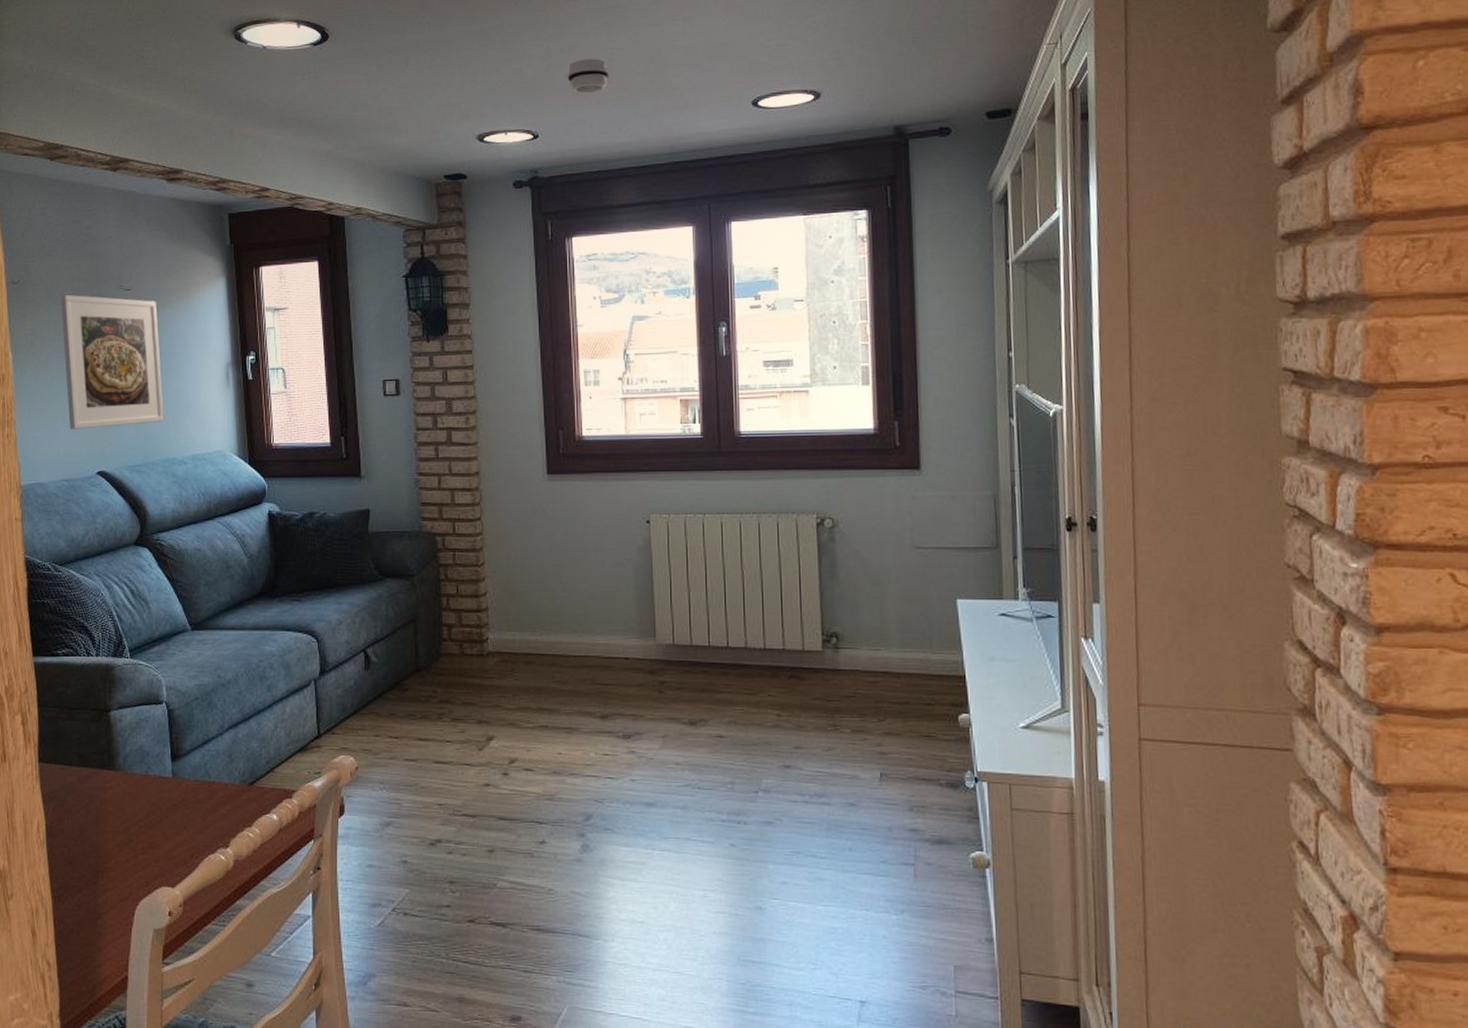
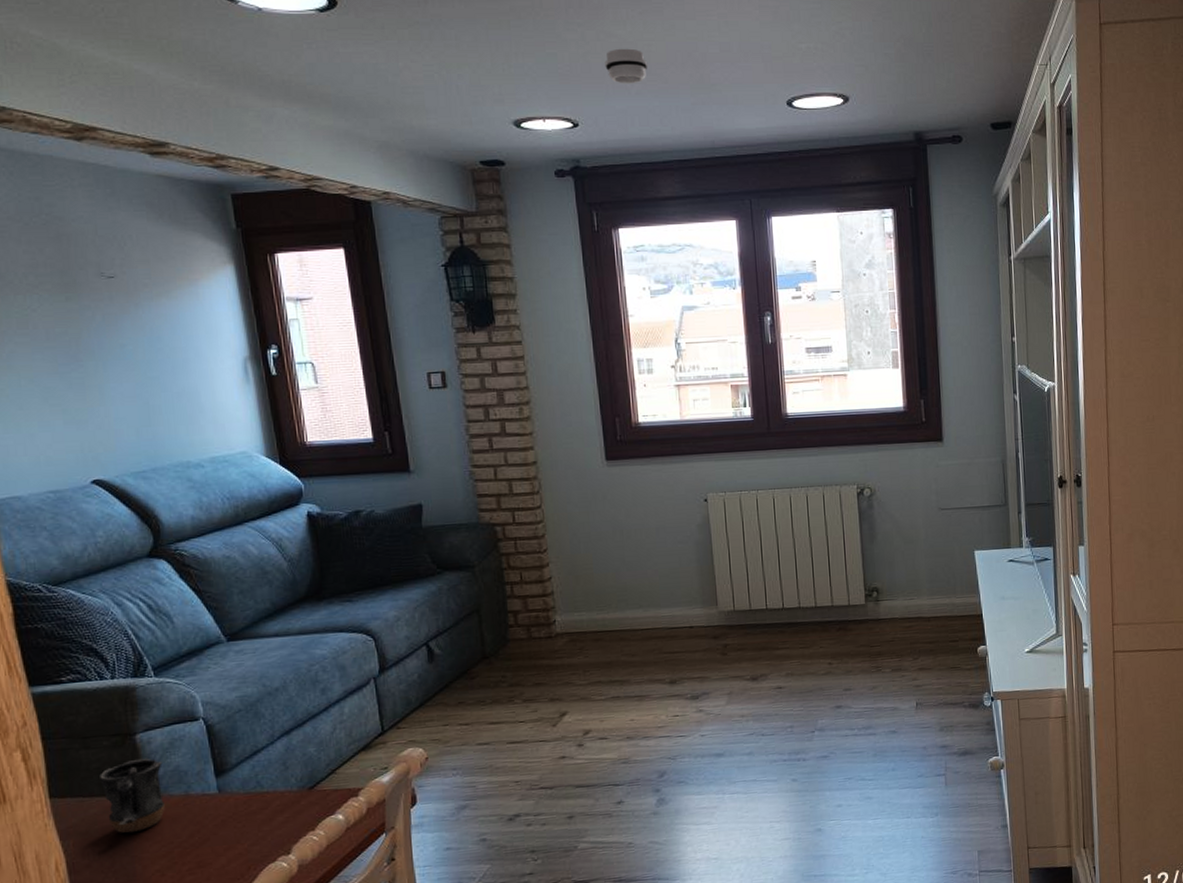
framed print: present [60,294,164,429] -> none [21,282,171,435]
mug: none [79,734,129,806] -> present [100,758,165,833]

